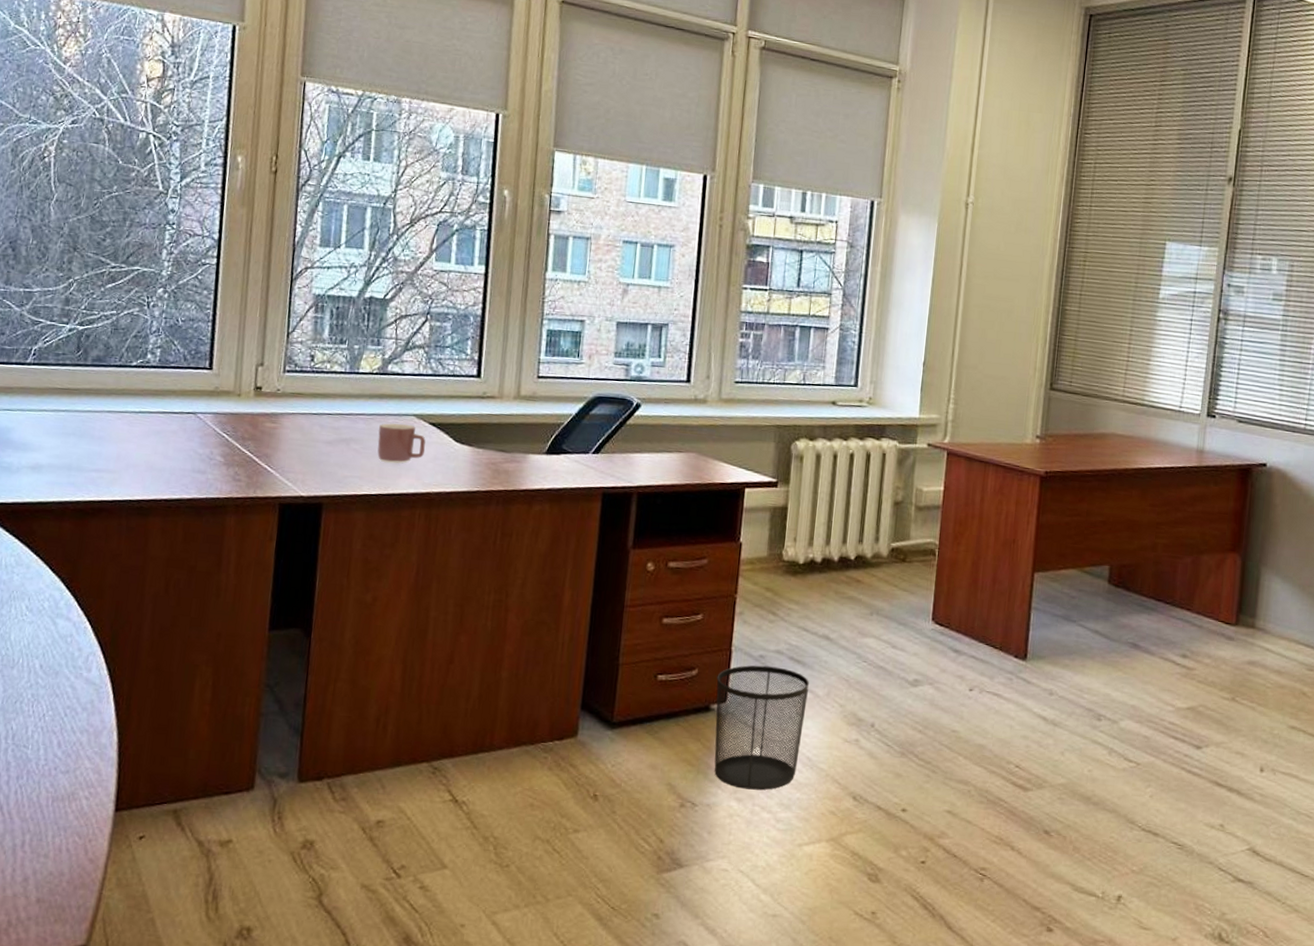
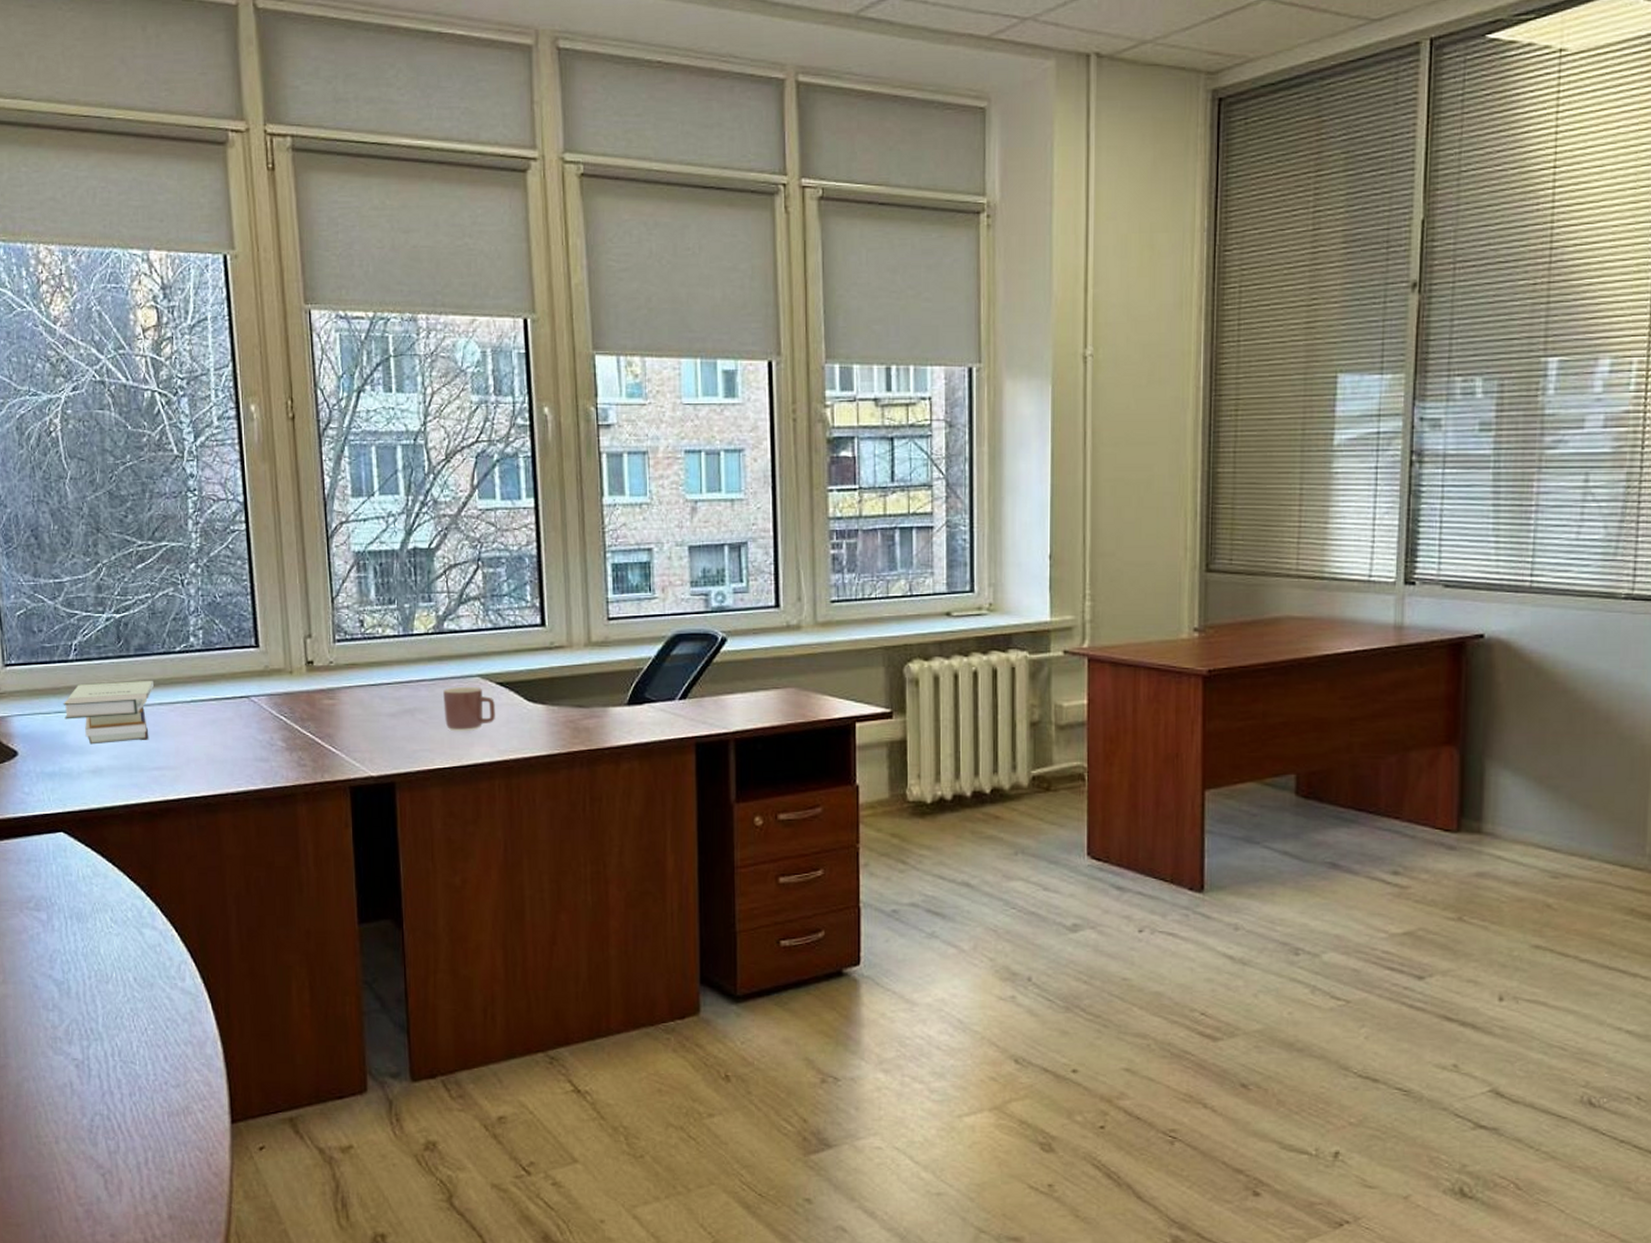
books: none [13,386,106,443] -> present [63,680,154,745]
waste bin: present [714,665,810,790] -> none [846,921,953,1059]

